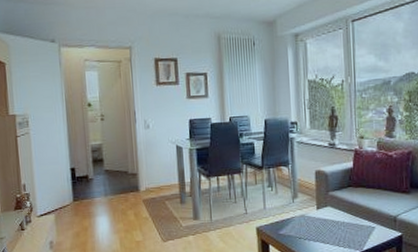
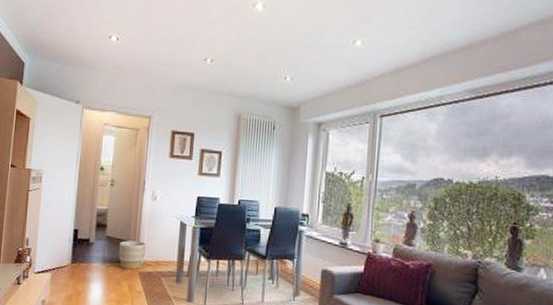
planter: none [119,170,146,199] -> present [118,240,146,270]

